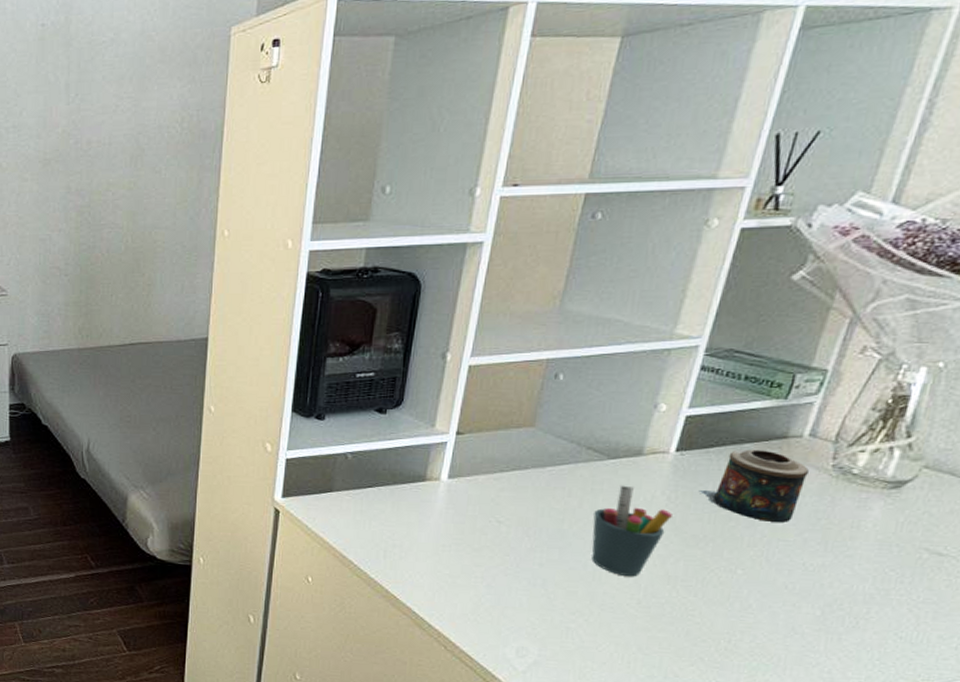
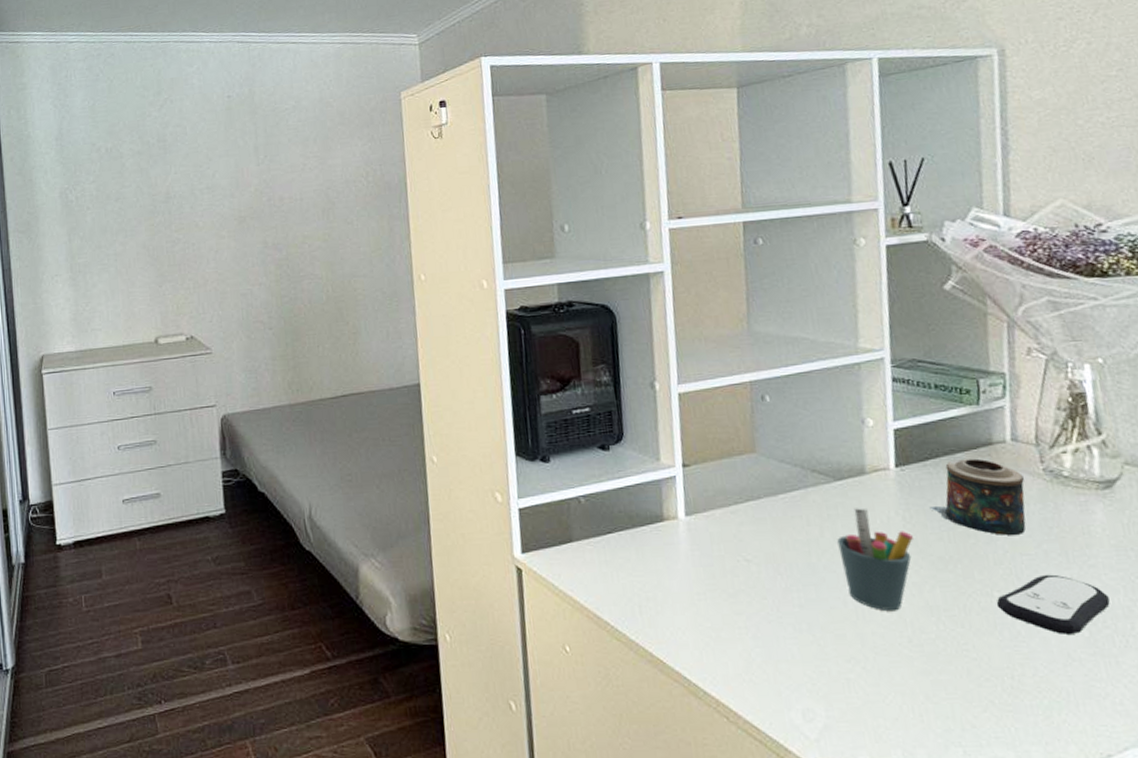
remote control: none [736,559,855,613] -> present [996,574,1110,636]

